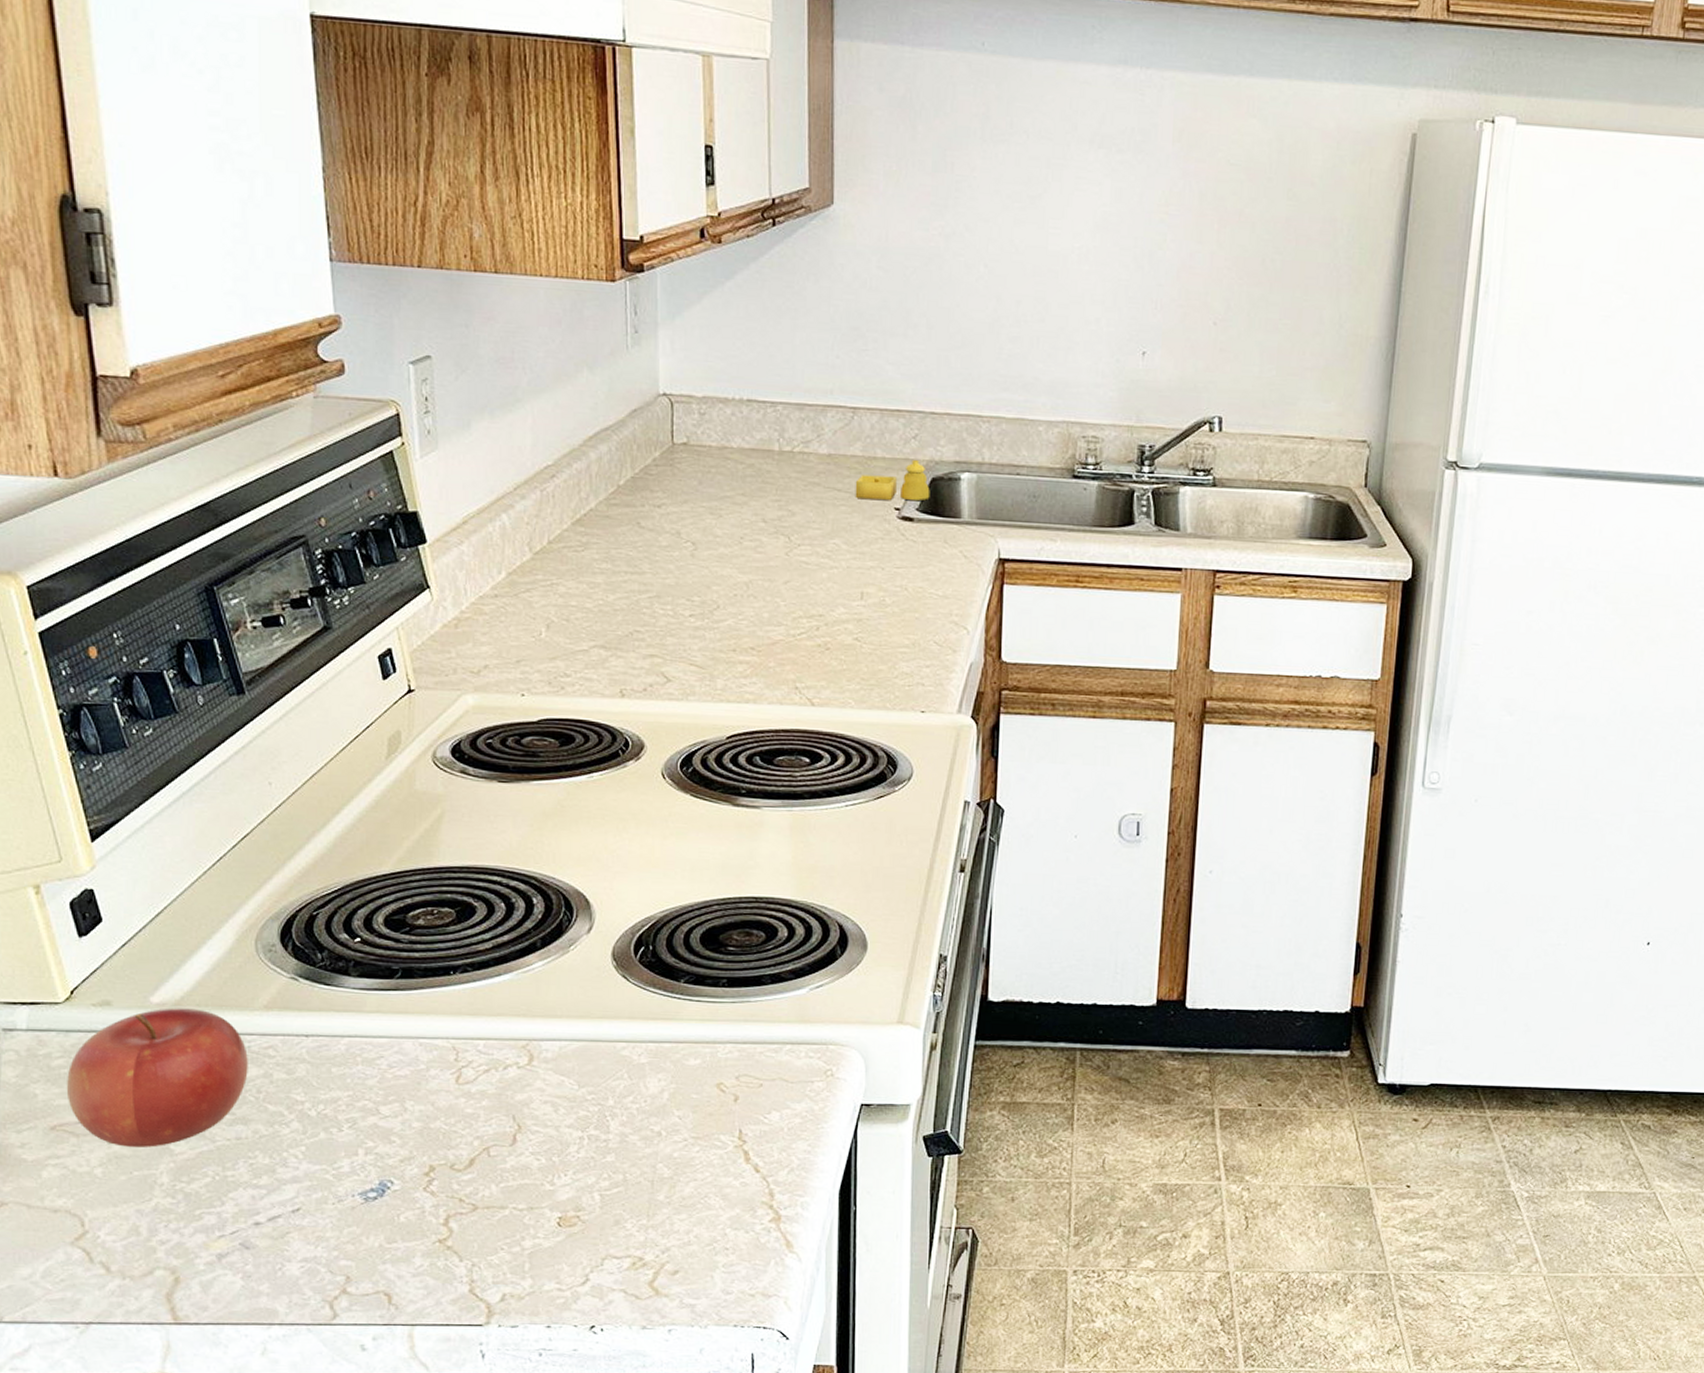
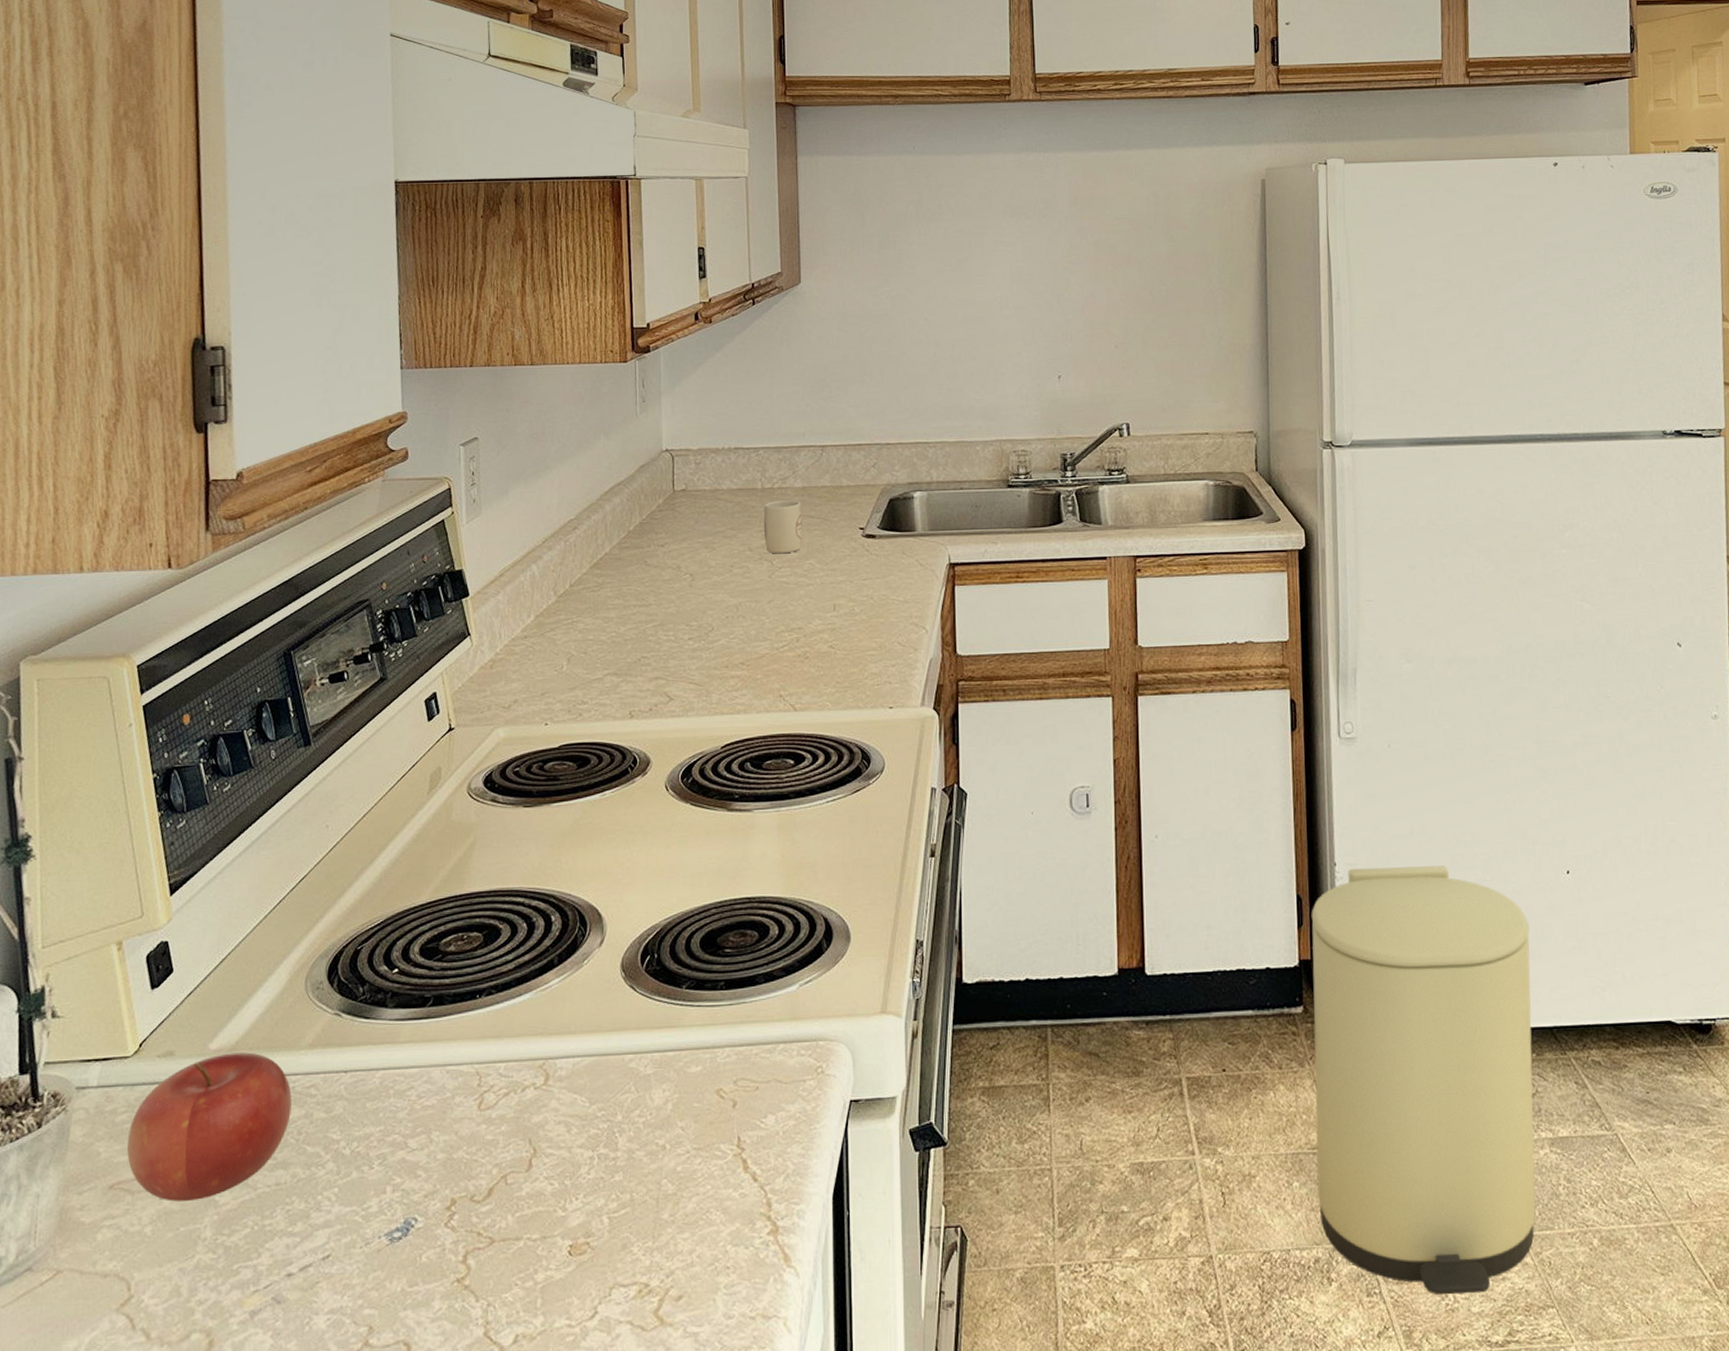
mug: none [780,466,828,530] -> present [763,499,803,554]
soap dispenser: present [855,459,930,502] -> none [826,484,889,522]
pedal bin: none [1343,921,1599,1323] -> present [1311,865,1536,1296]

